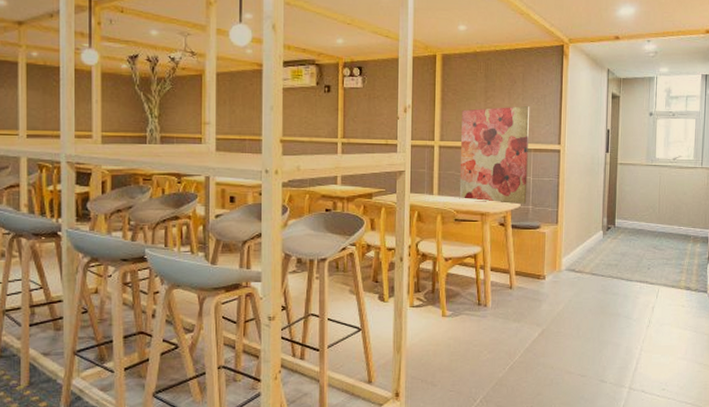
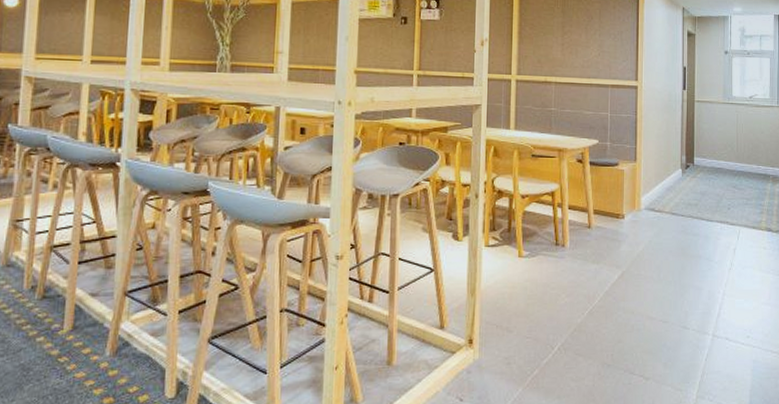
wall art: present [459,106,530,204] -> none [536,42,607,140]

